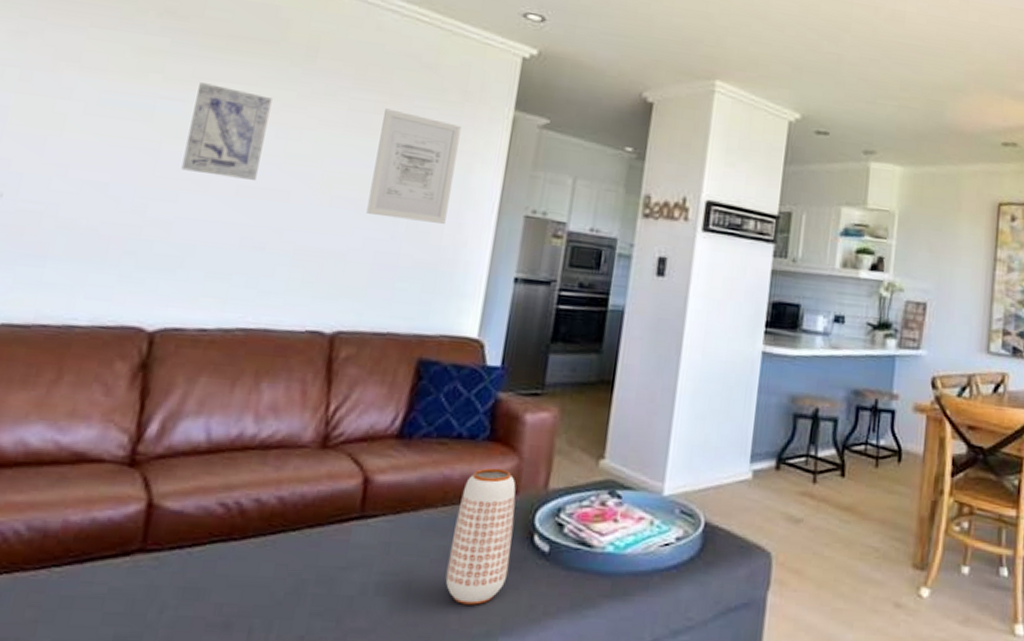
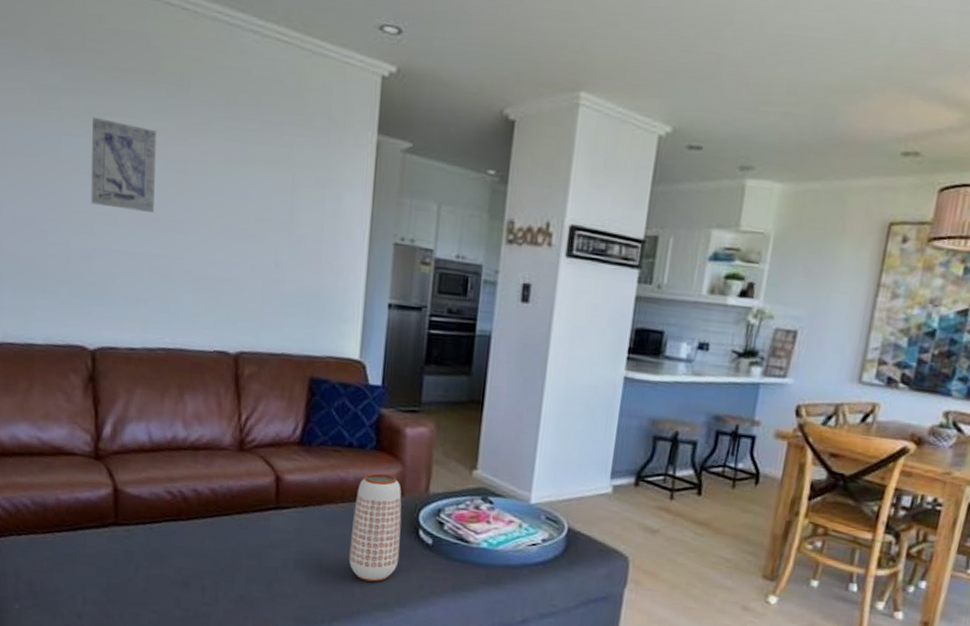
wall art: present [366,108,461,224] -> none [252,137,329,252]

